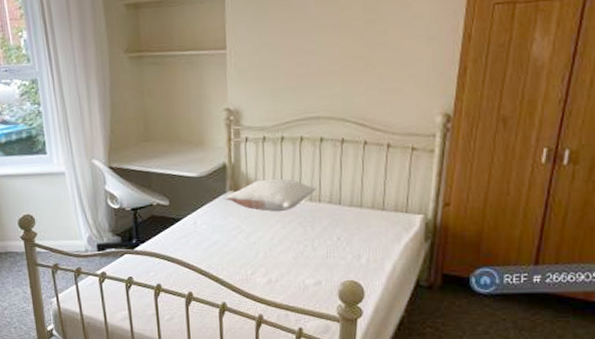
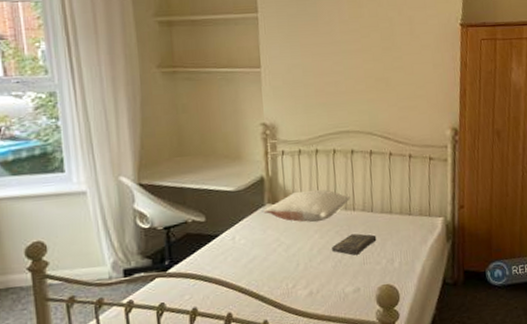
book: none [294,226,343,248] -> present [332,233,377,255]

